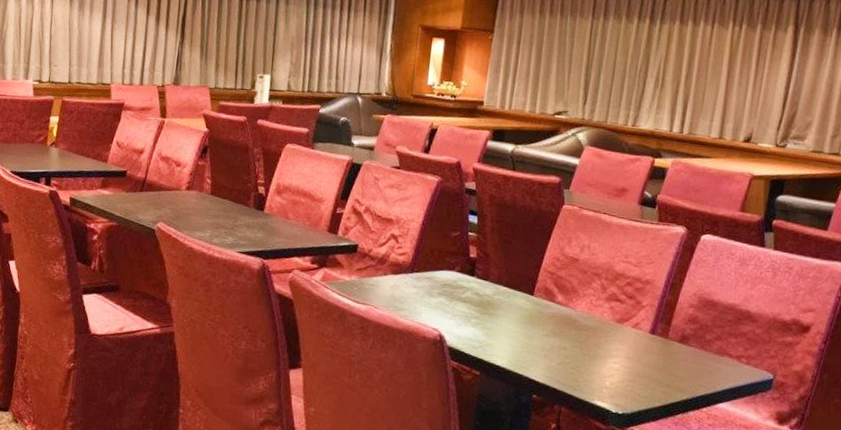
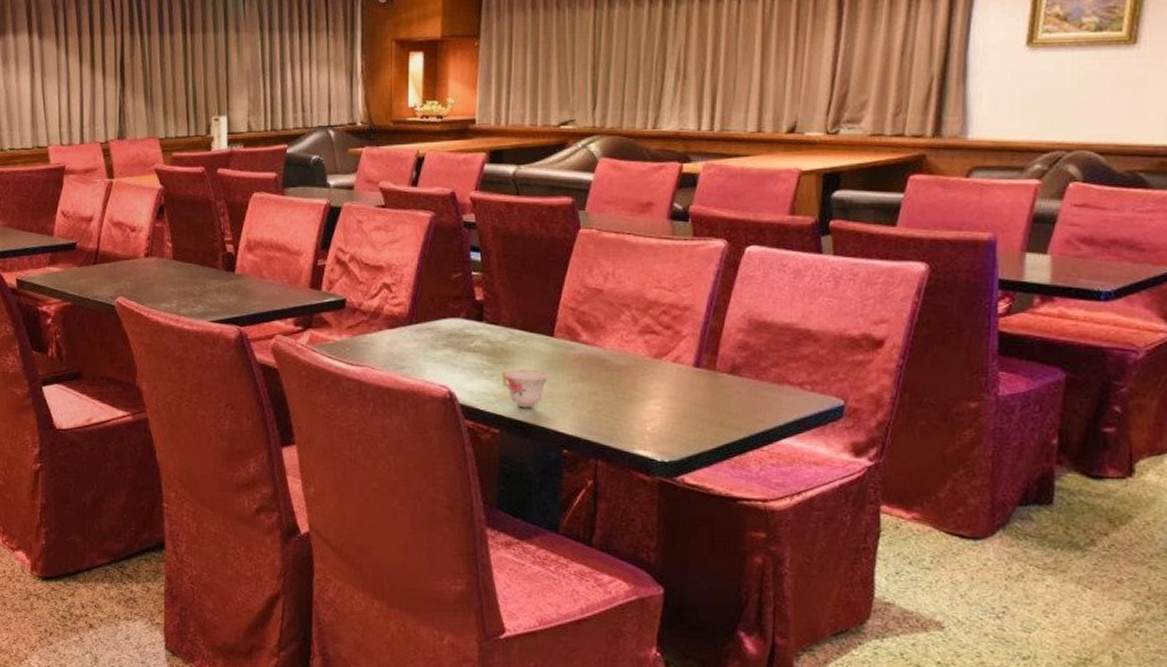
teacup: none [486,320,527,356] -> present [502,369,550,408]

